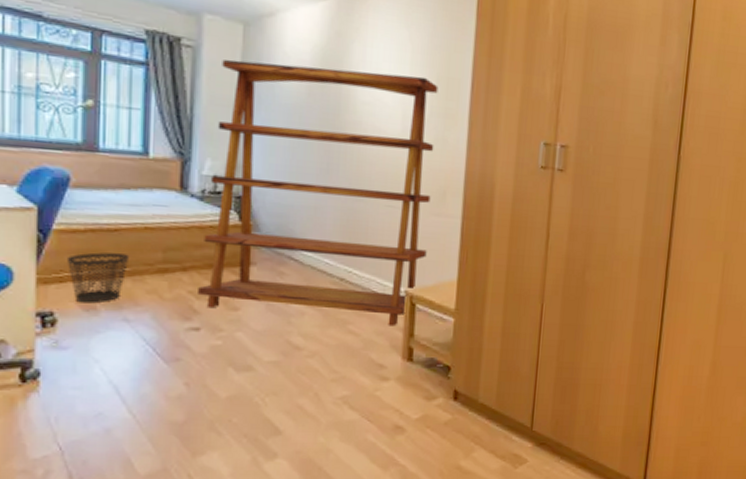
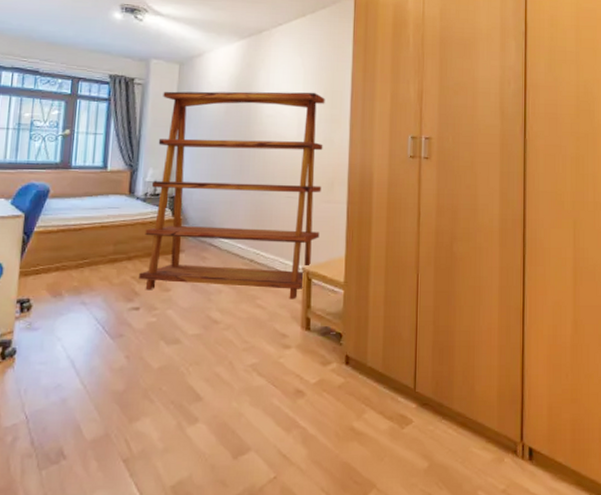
wastebasket: present [68,252,128,304] -> none [43,248,88,291]

